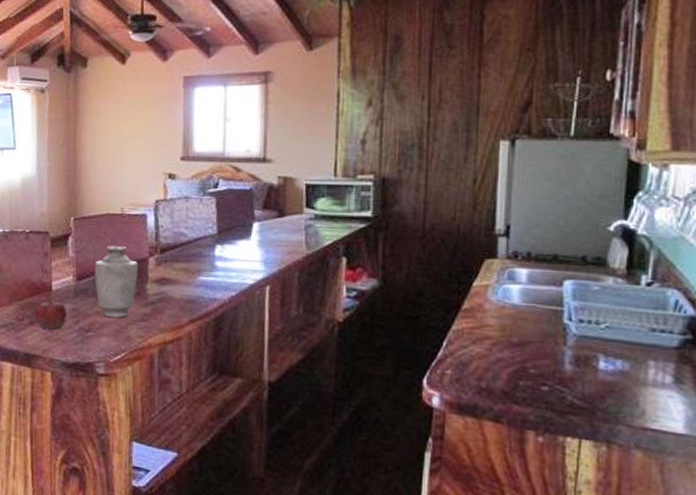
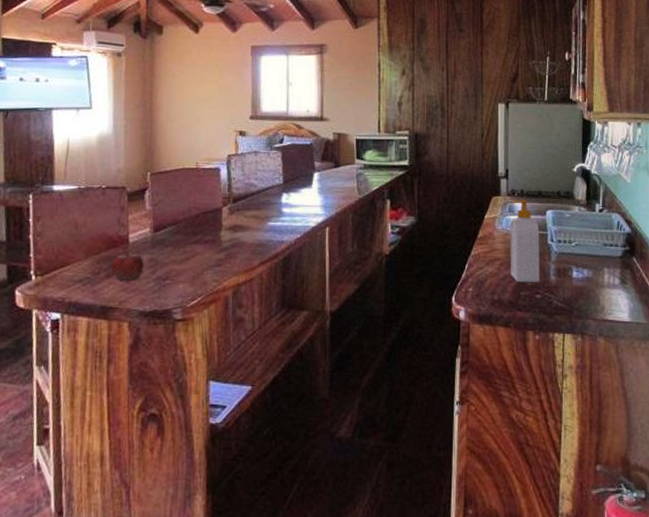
vase: present [94,246,138,318] -> none [170,198,212,264]
soap bottle: none [506,264,552,371] -> present [510,199,540,282]

